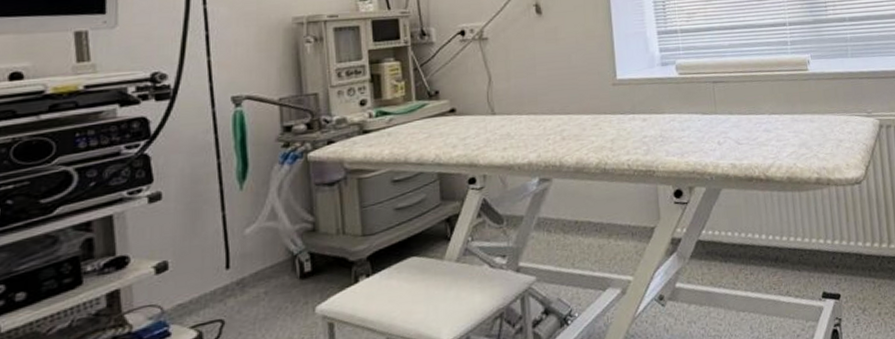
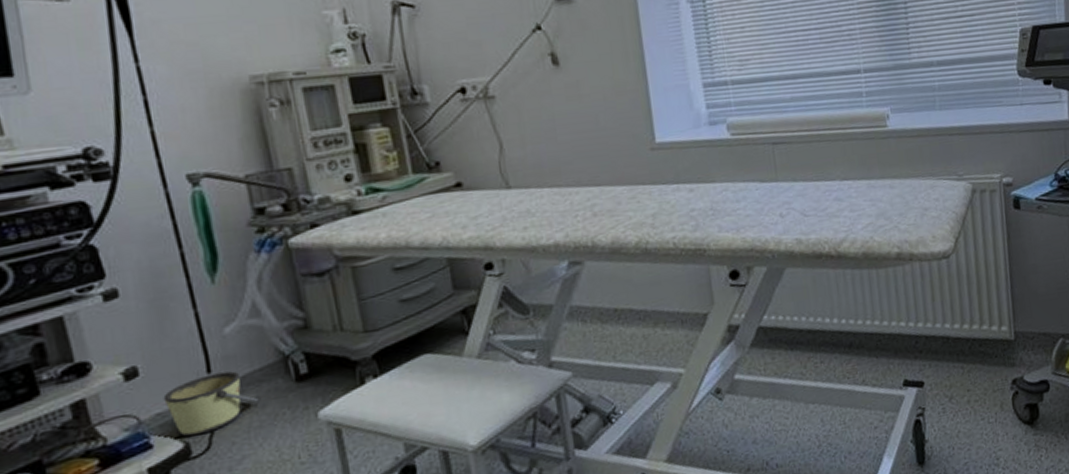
bucket: none [186,267,267,327] -> present [163,371,259,437]

